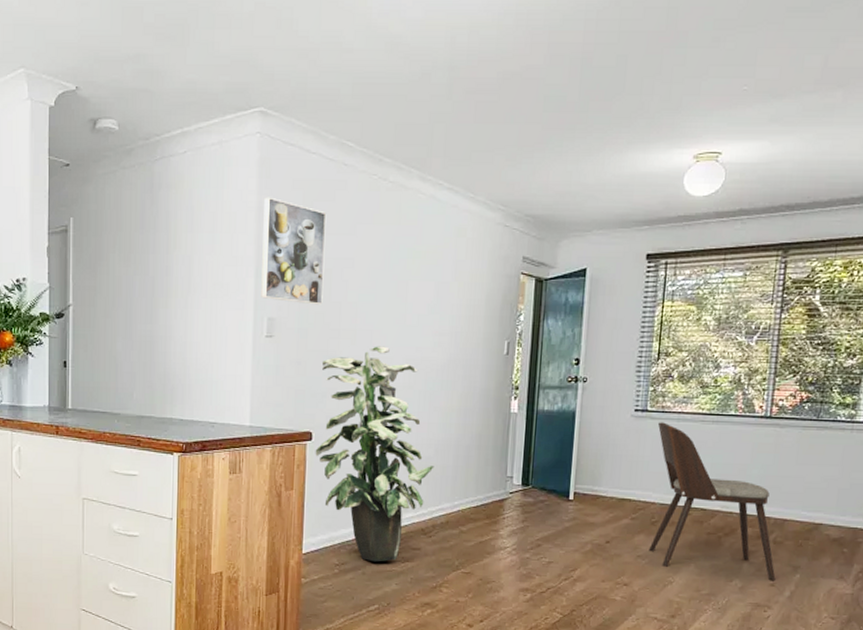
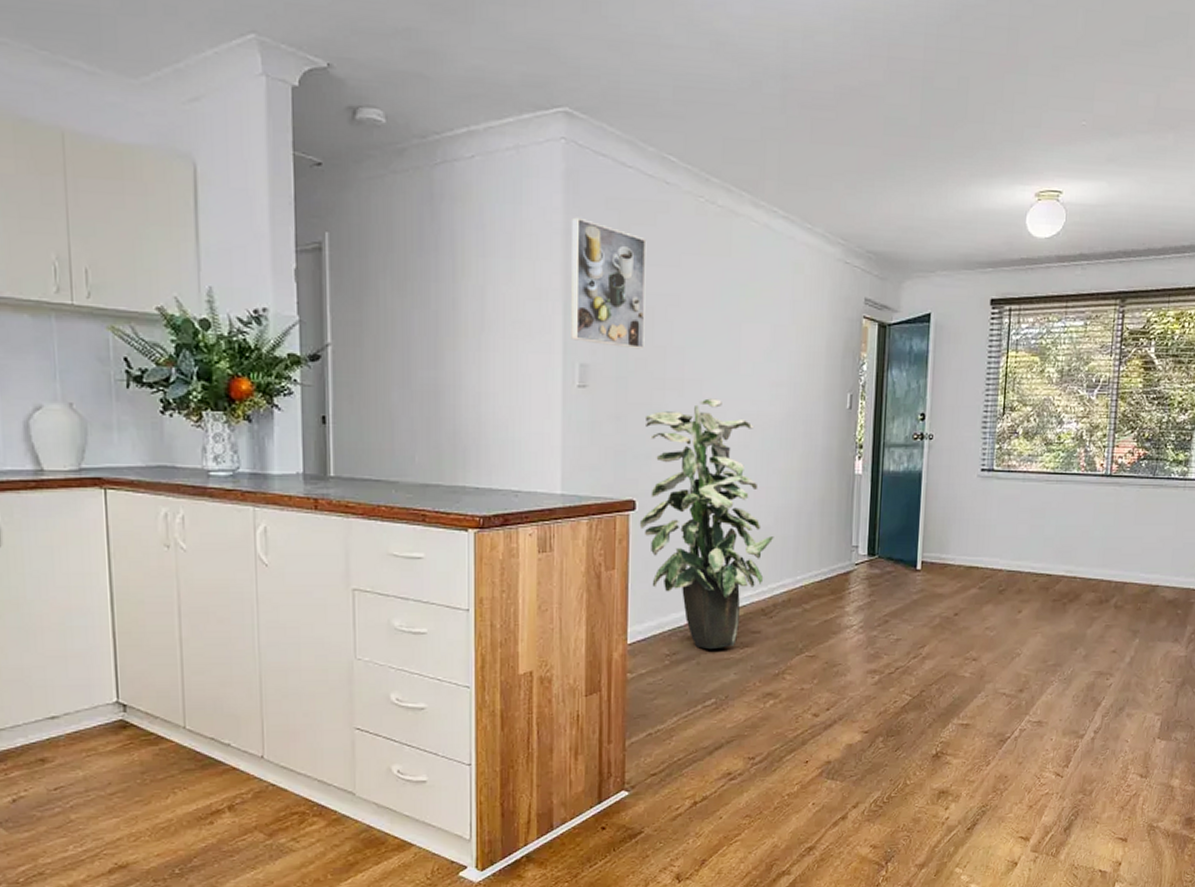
dining chair: present [648,422,776,580] -> none [996,482,1117,646]

